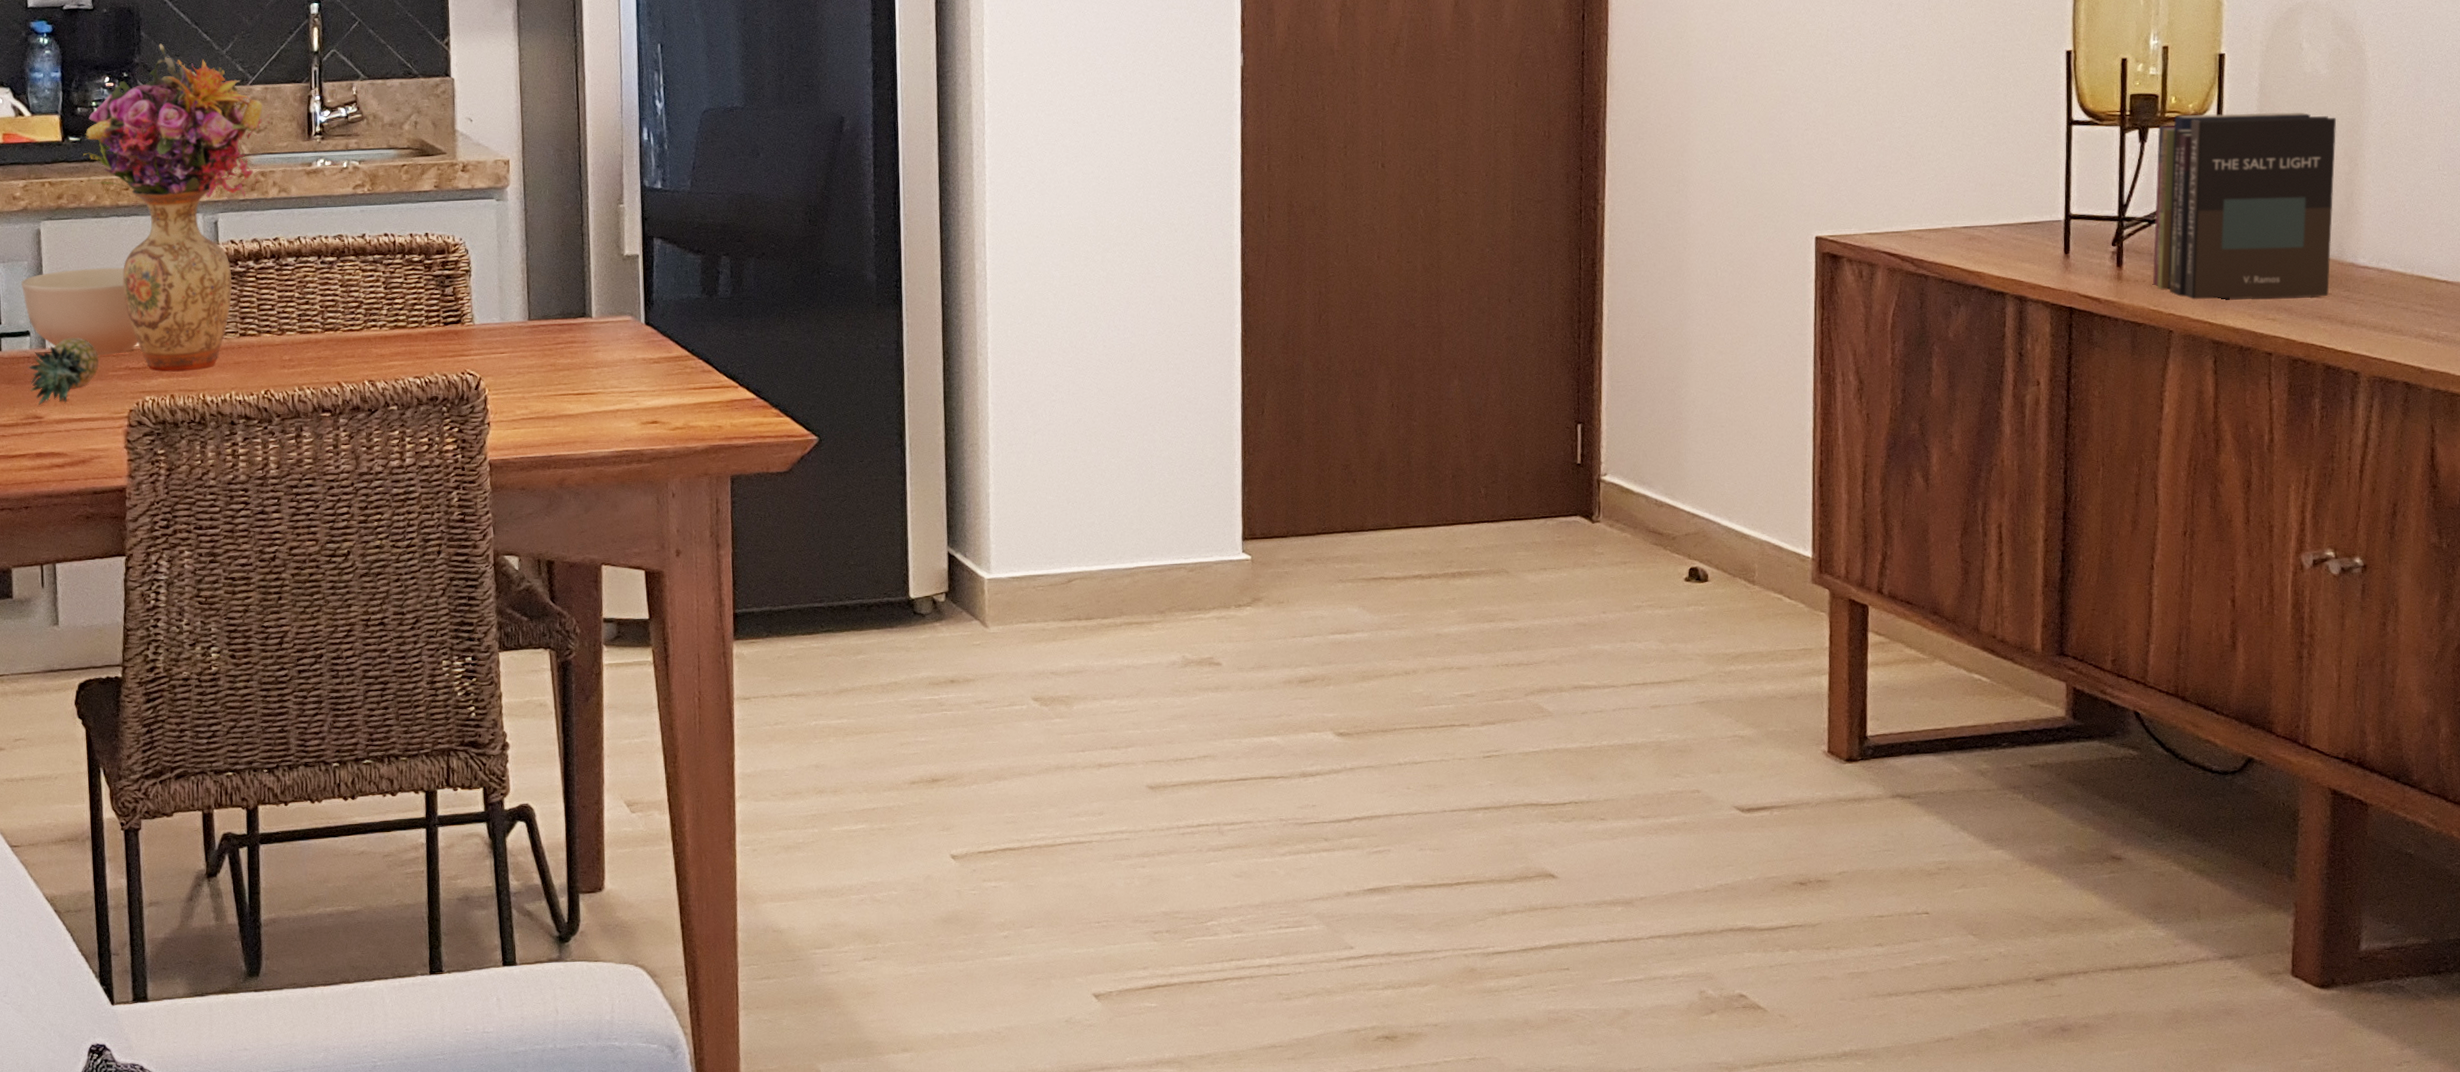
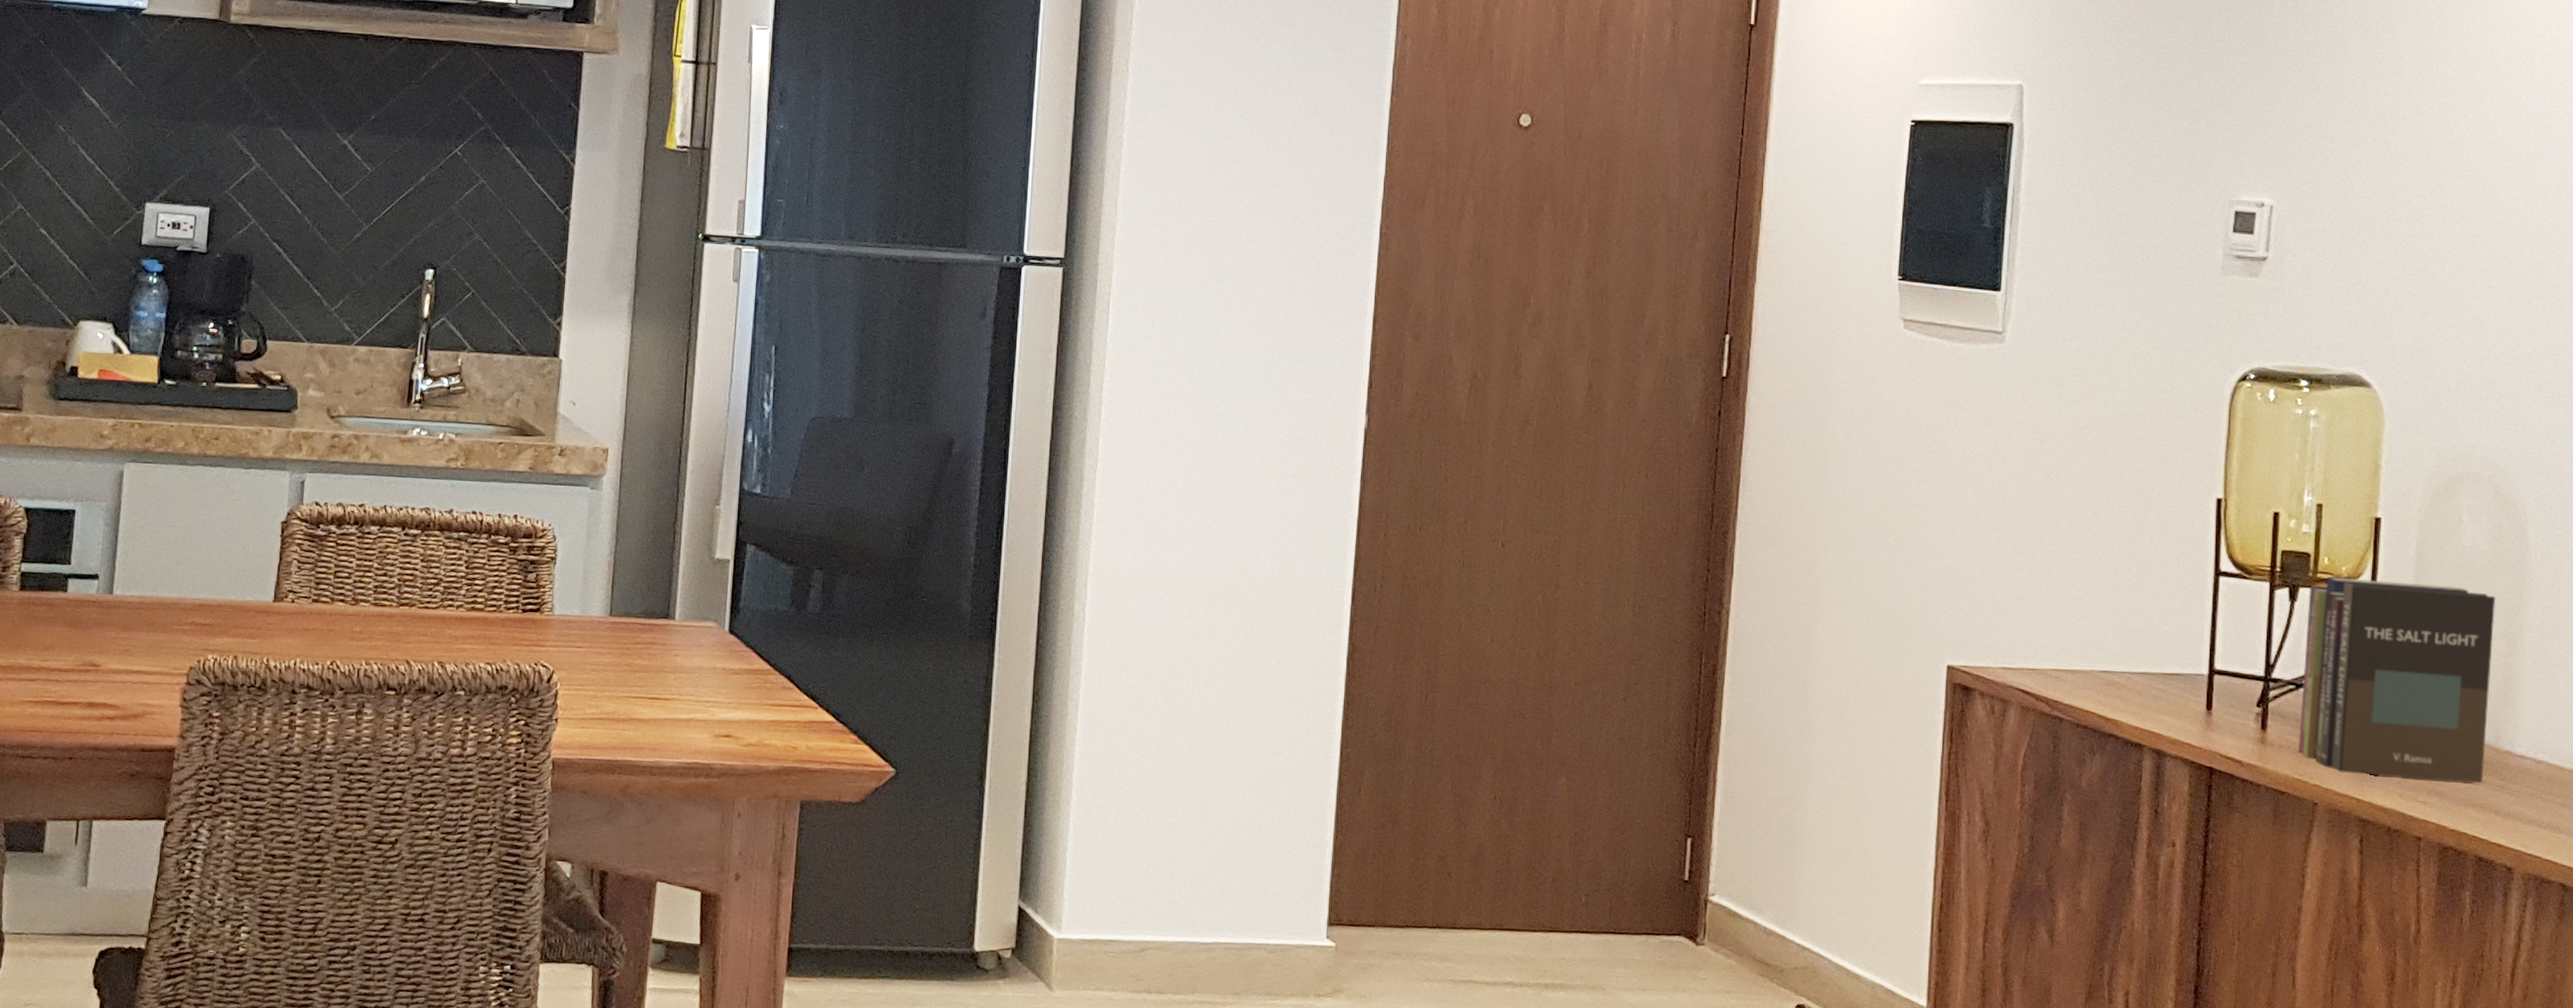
bowl: present [20,267,139,356] -> none [96,515,208,608]
fruit: present [28,337,99,406] -> none [90,585,166,654]
flower arrangement: present [82,43,271,373] -> none [176,294,371,633]

